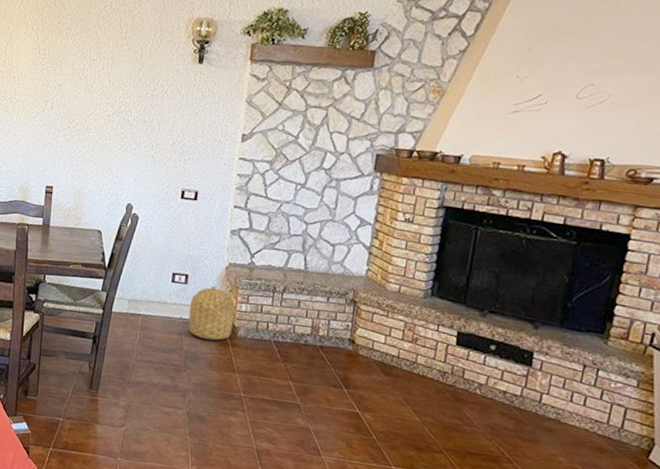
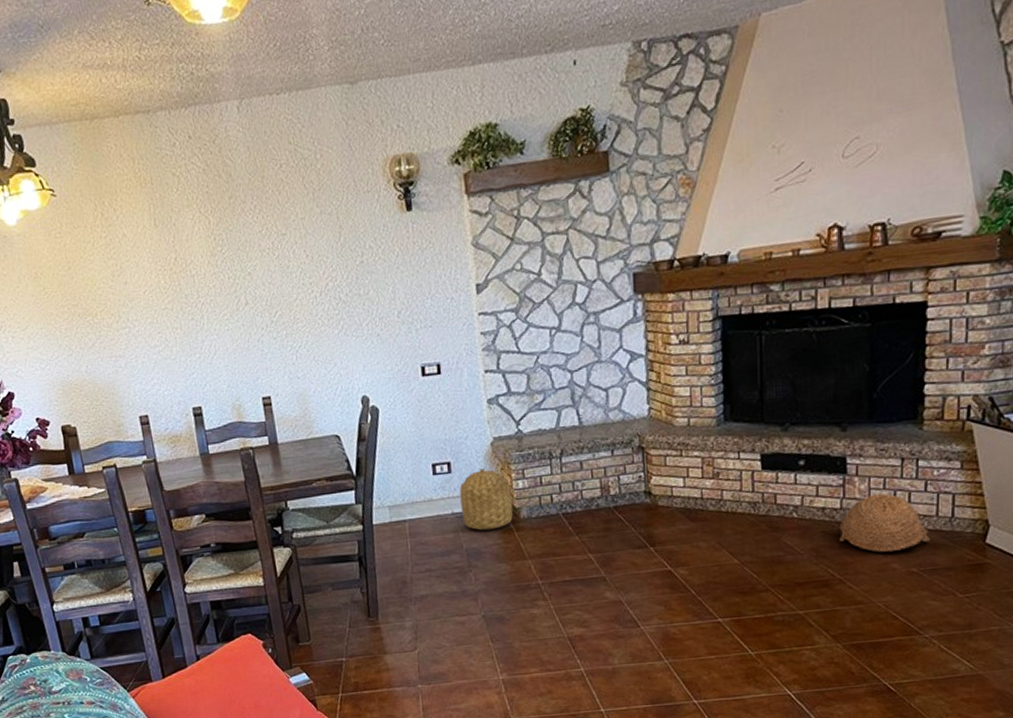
woven basket: none [514,390,598,447] -> present [839,494,930,553]

